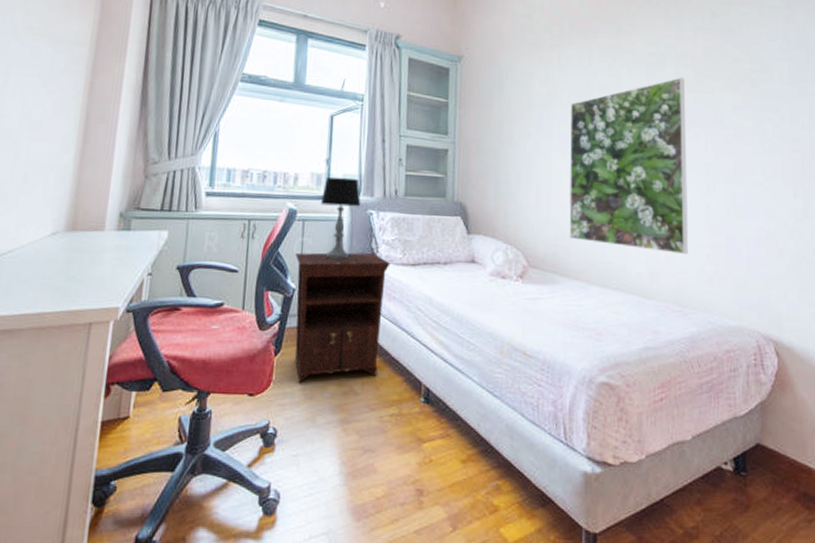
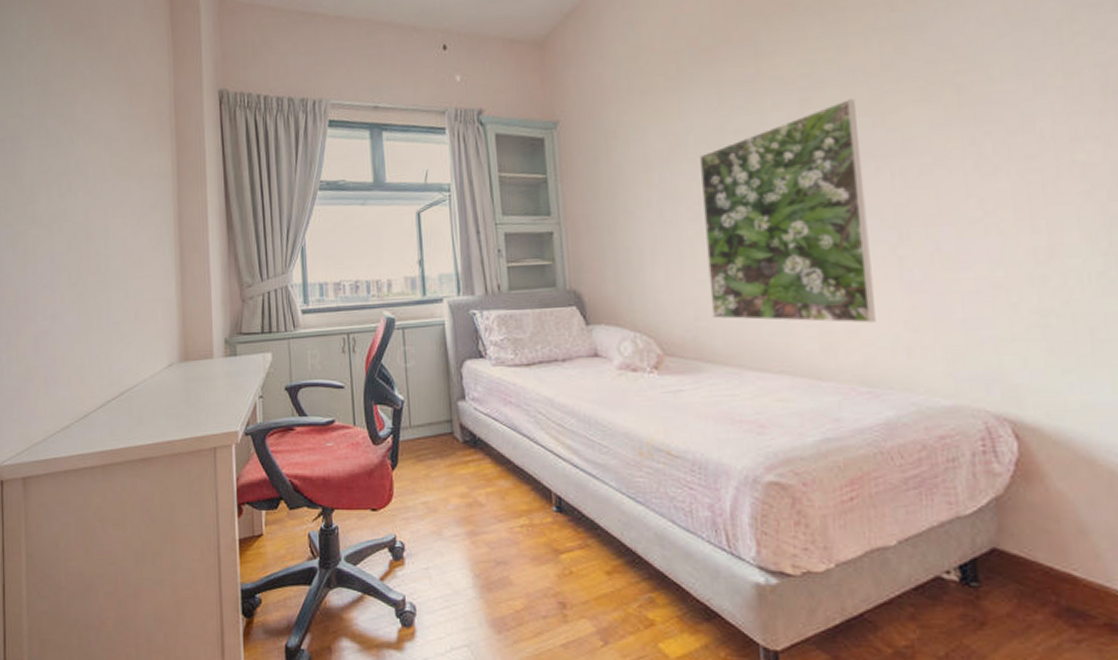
nightstand: present [295,252,391,384] -> none [399,357,502,497]
table lamp: present [321,177,361,259] -> none [419,277,462,366]

